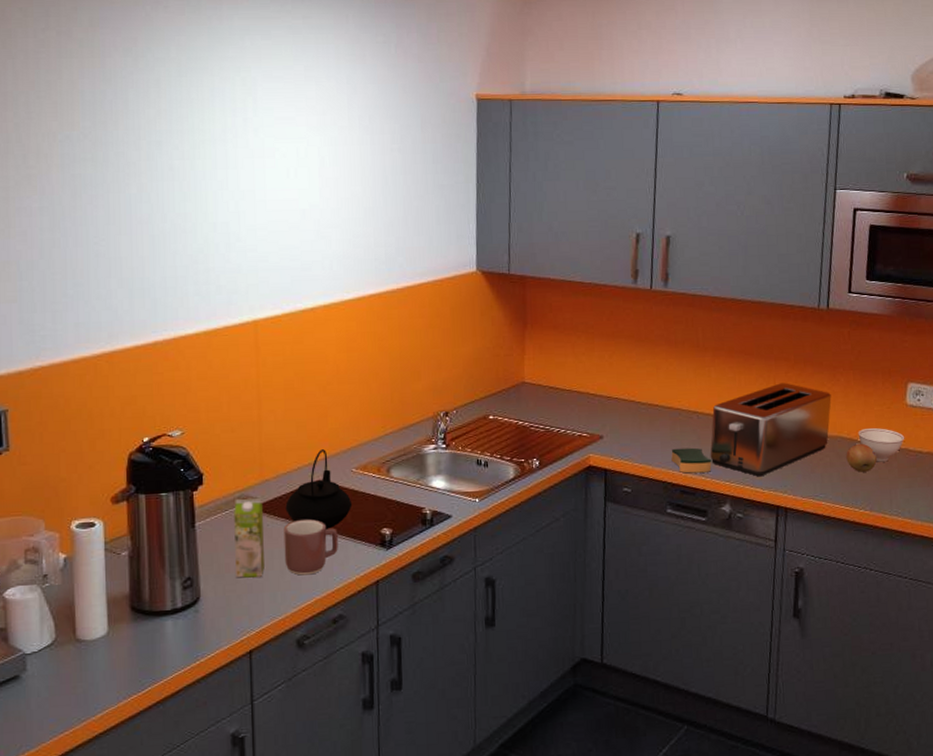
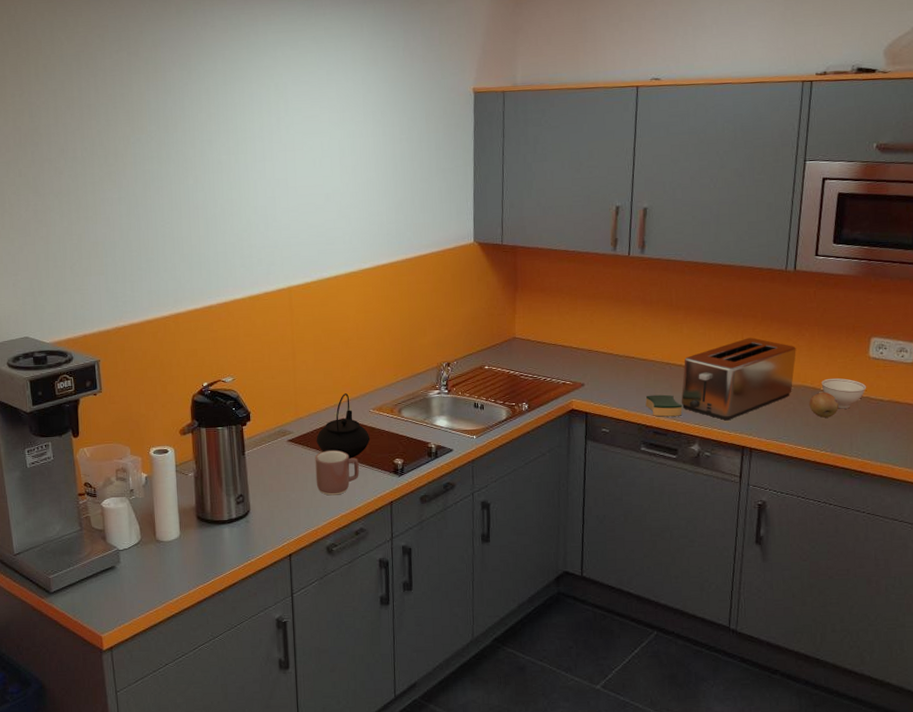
milk carton: present [234,498,264,578] -> none [275,433,300,496]

